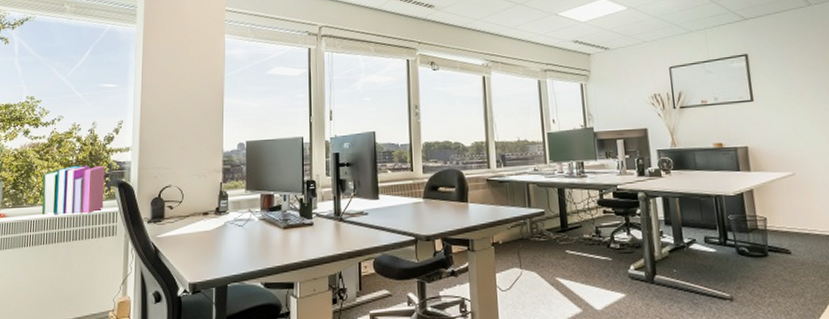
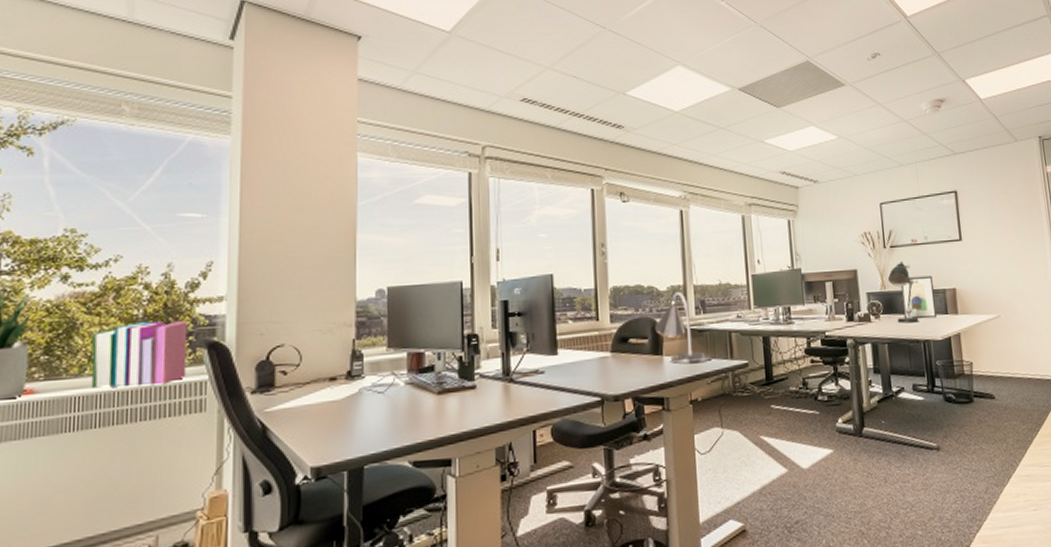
table lamp: none [461,146,512,211] -> present [655,291,712,364]
desk lamp: none [677,121,710,179] -> present [887,261,919,324]
picture frame: none [691,134,728,176] -> present [900,275,937,319]

